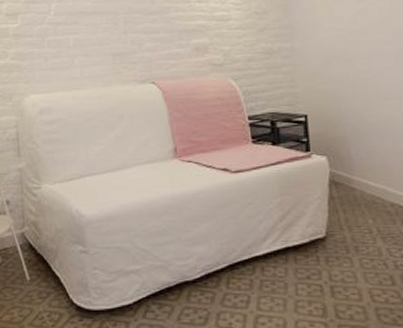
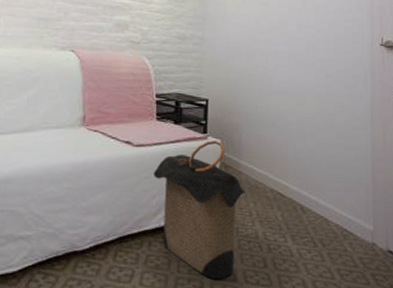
laundry hamper: none [257,157,363,301] -> present [153,140,247,280]

